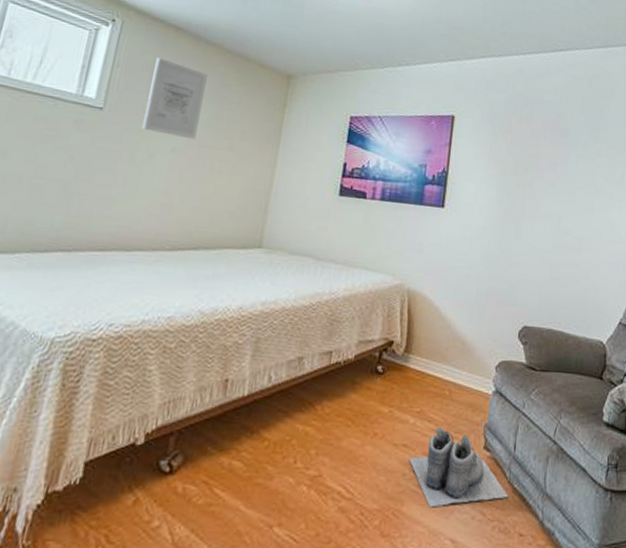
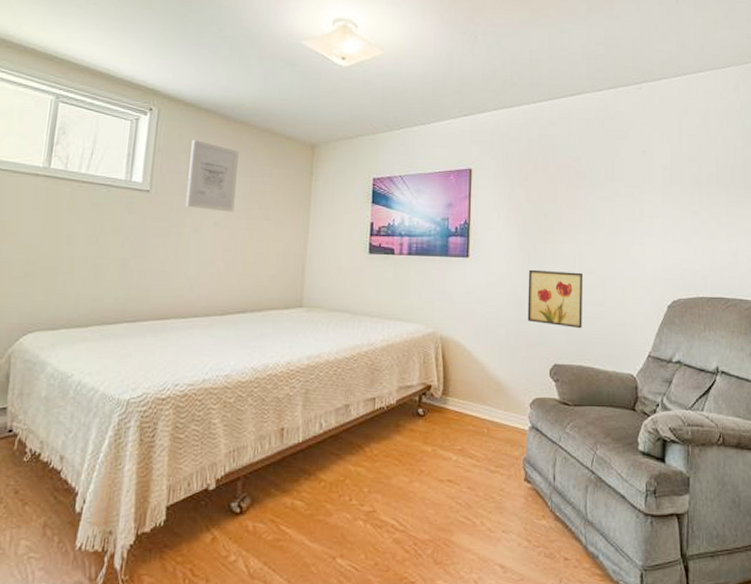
boots: present [409,426,509,508] -> none [454,462,552,537]
wall art: none [500,225,560,291] -> present [527,269,584,329]

